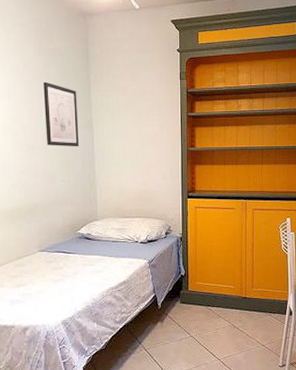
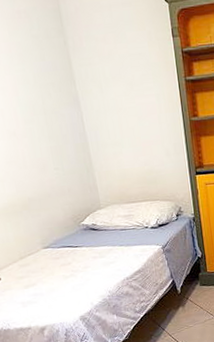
wall art: present [43,81,79,147] -> none [13,53,68,130]

